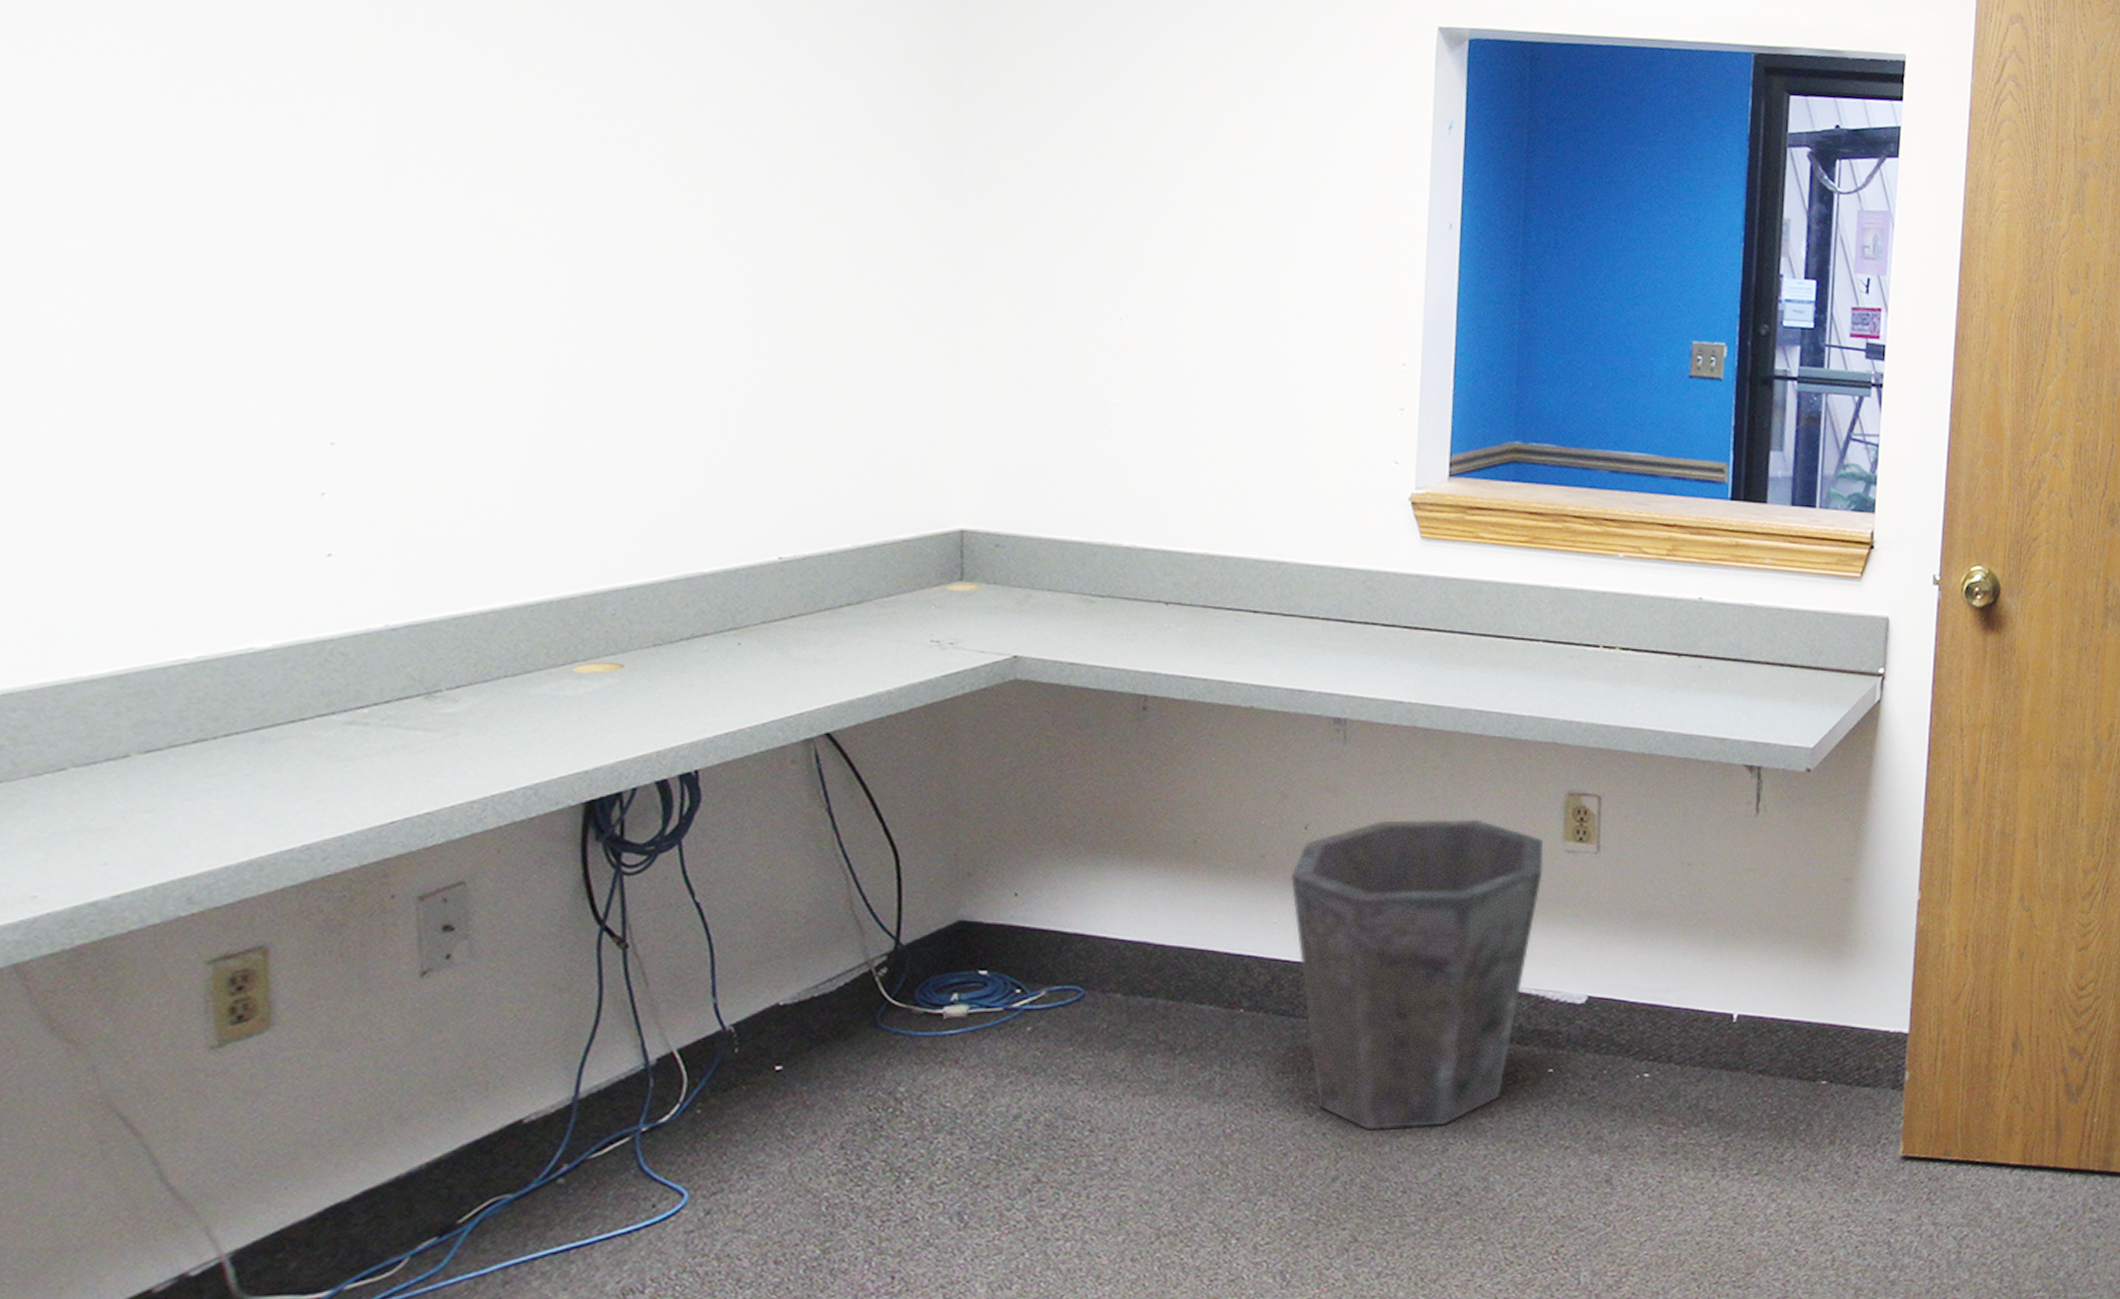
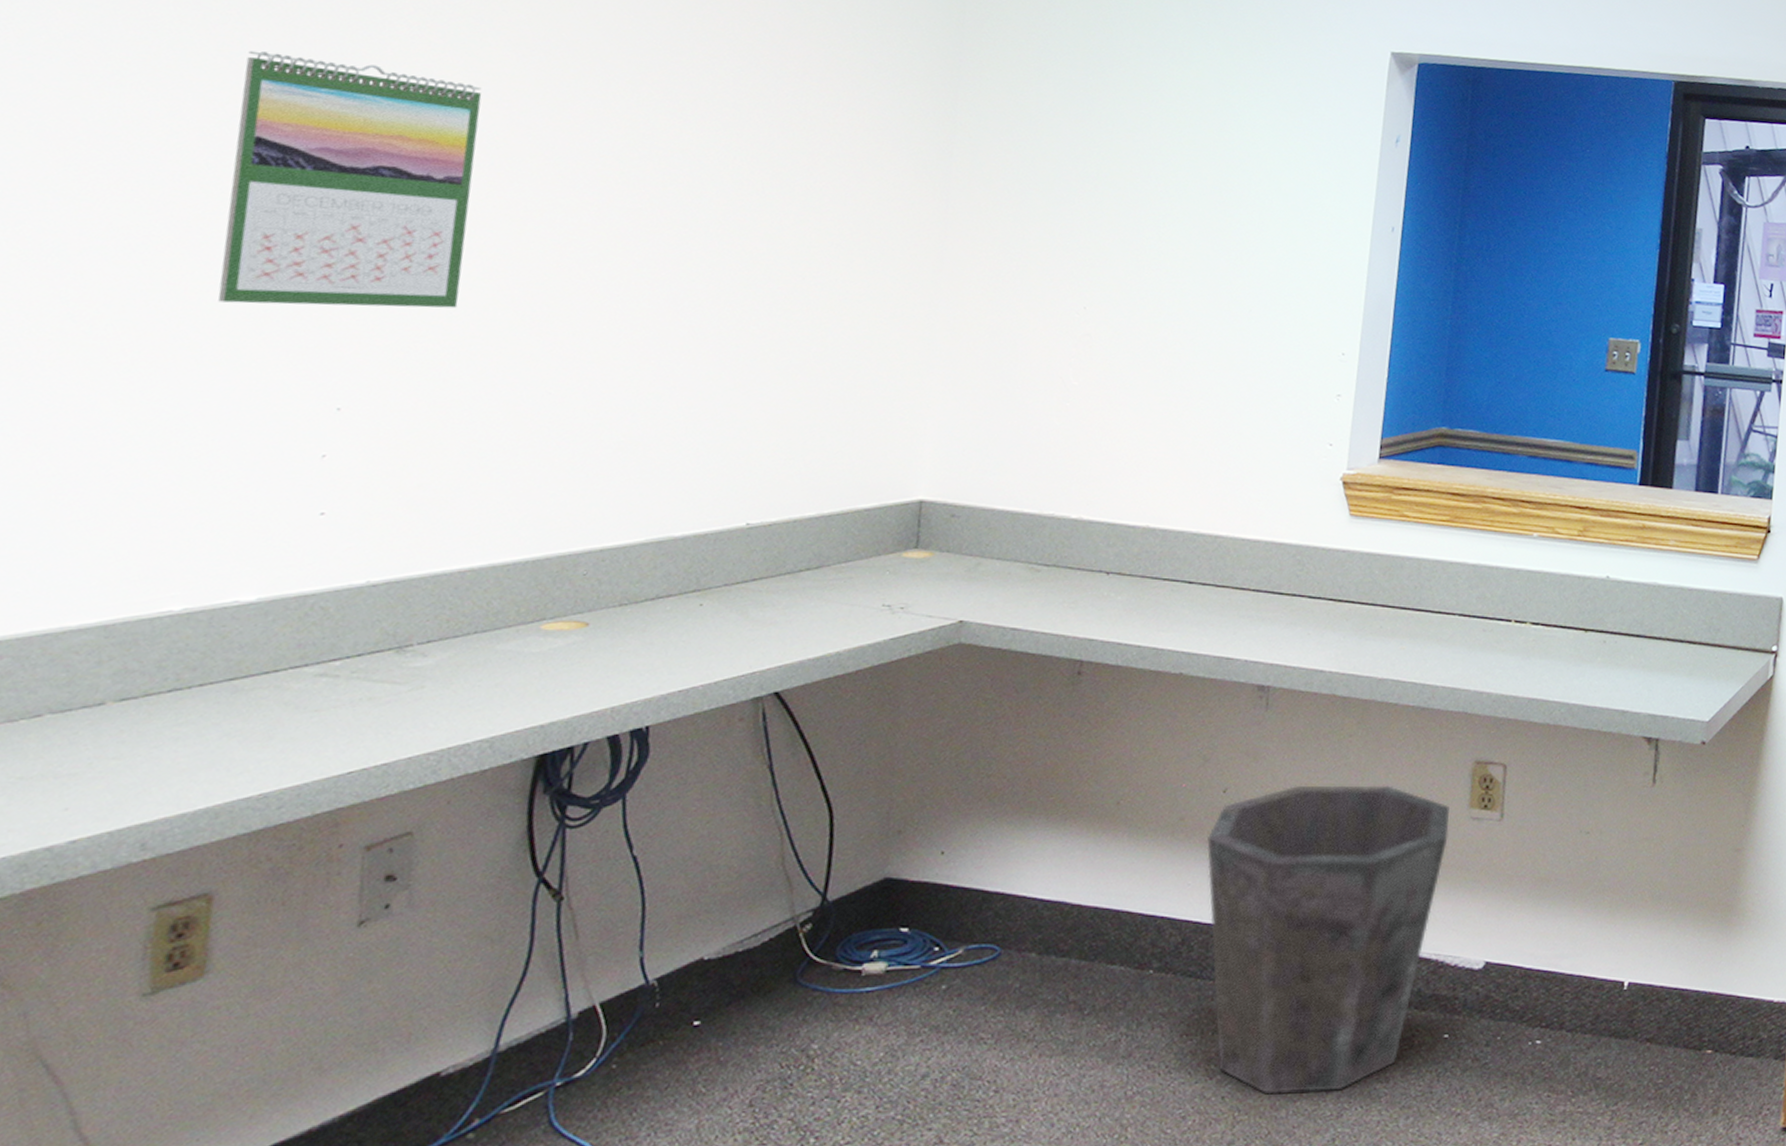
calendar: none [182,52,445,333] -> present [218,50,482,308]

